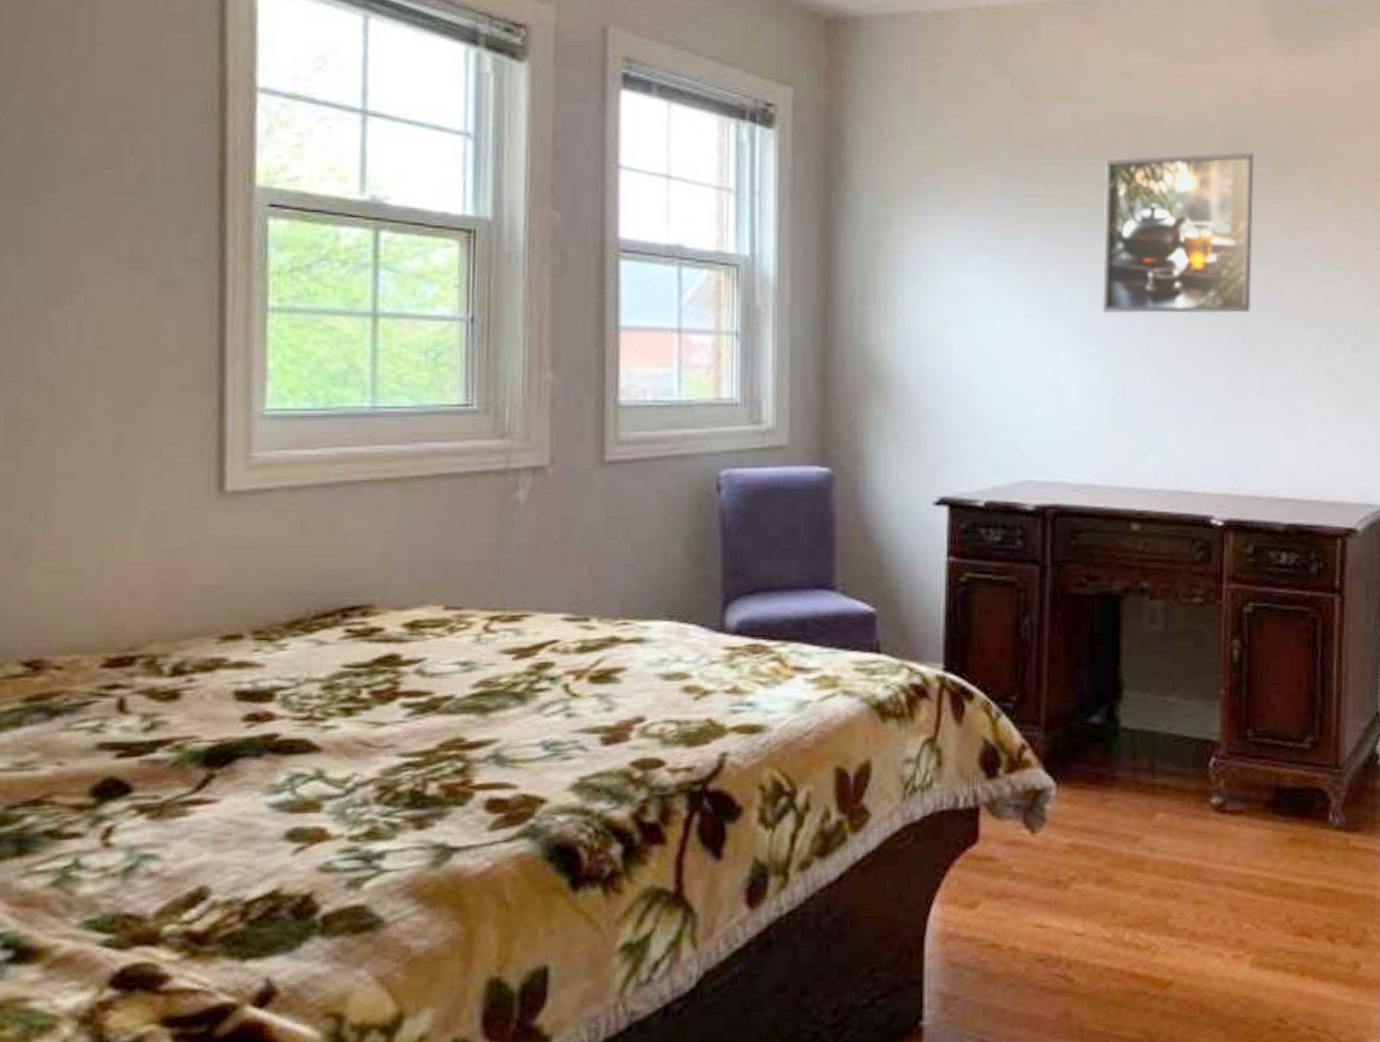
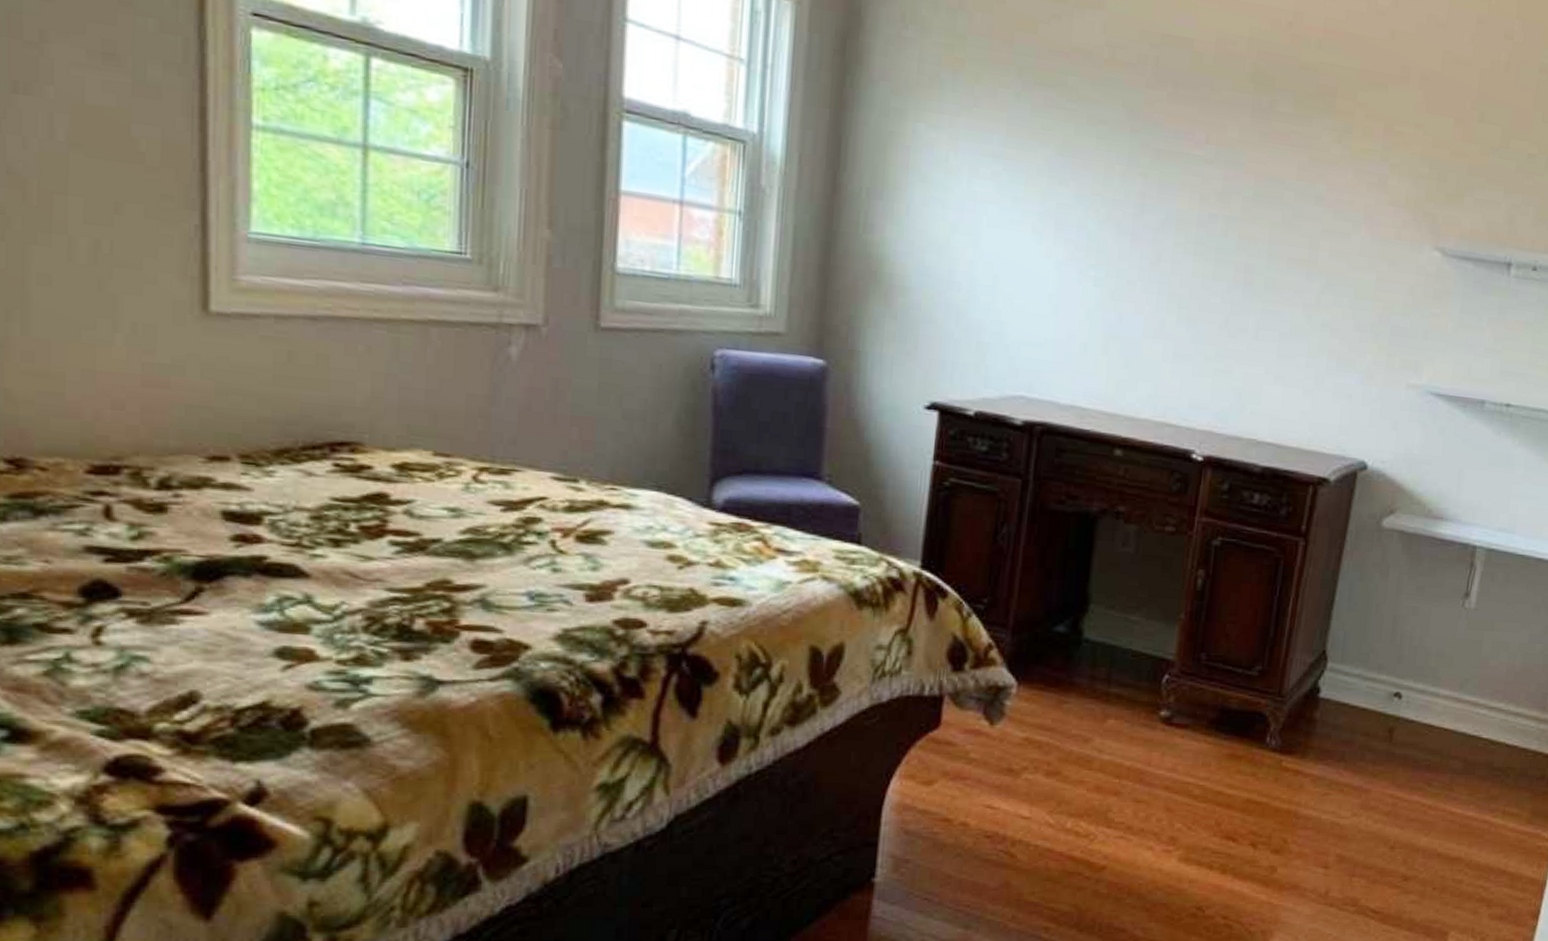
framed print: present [1102,152,1254,314] -> none [1110,78,1280,254]

